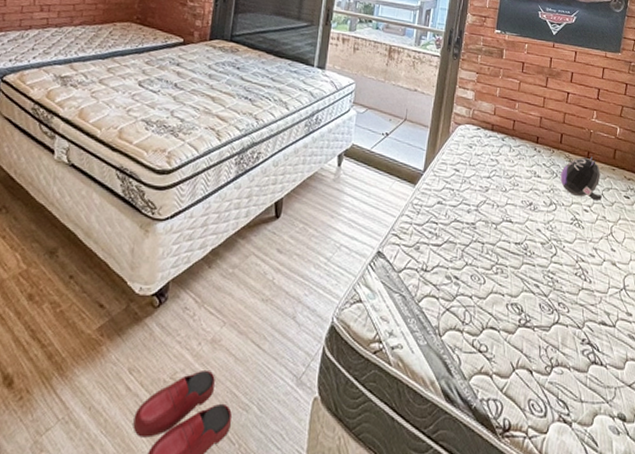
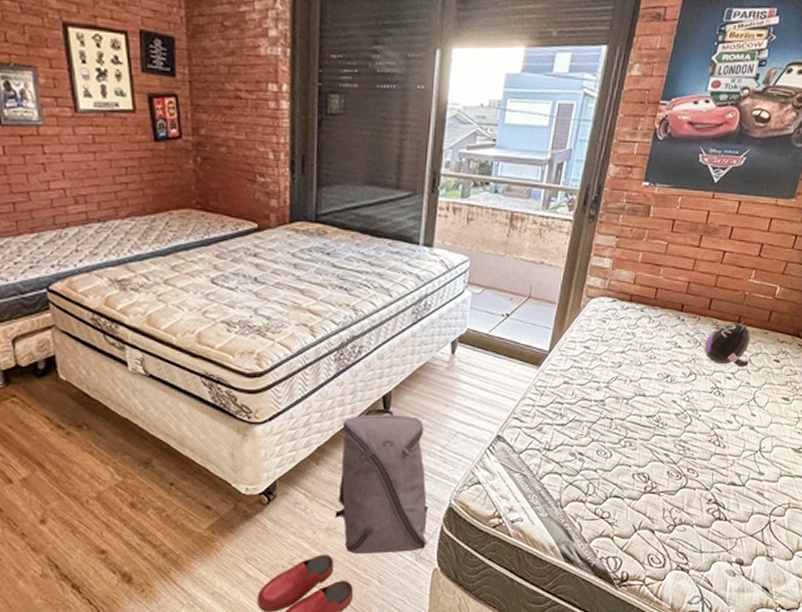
backpack: none [221,214,311,375] -> present [335,408,428,554]

